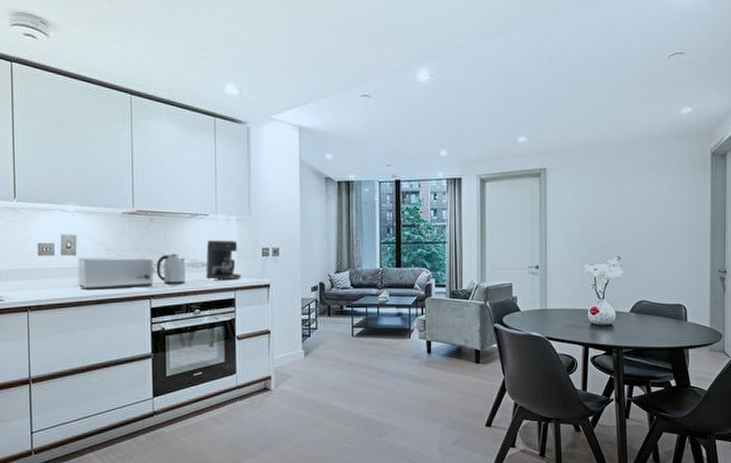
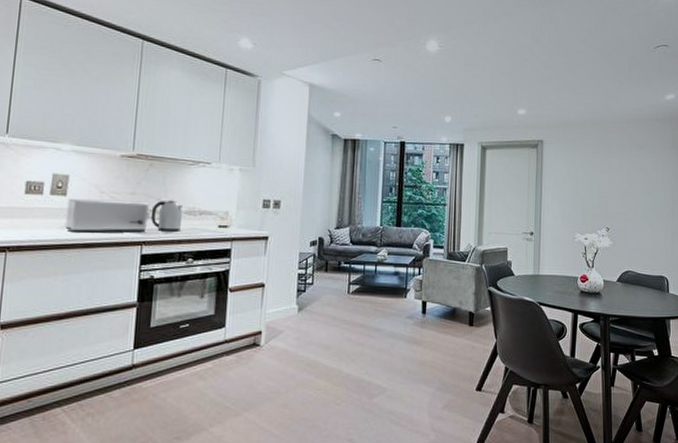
coffee maker: present [206,239,241,281] -> none [202,188,240,231]

